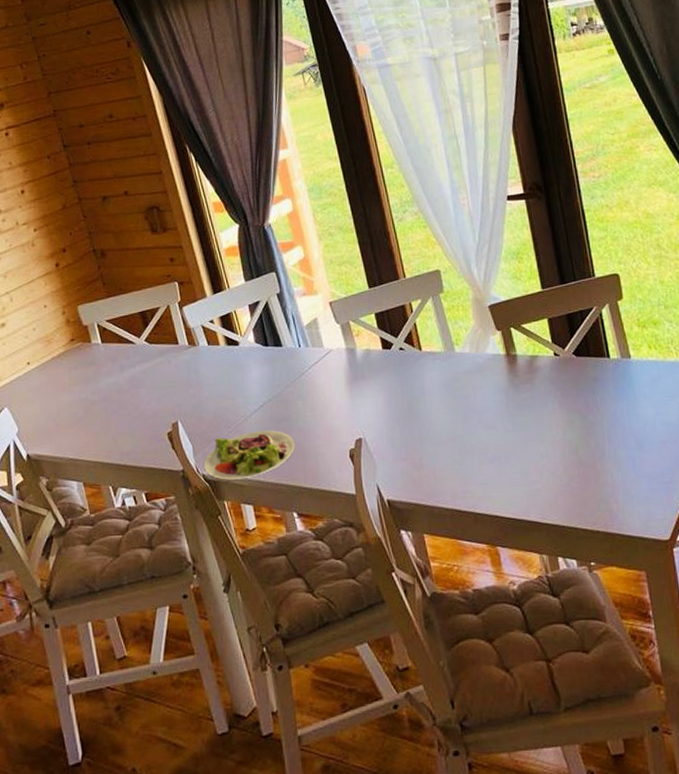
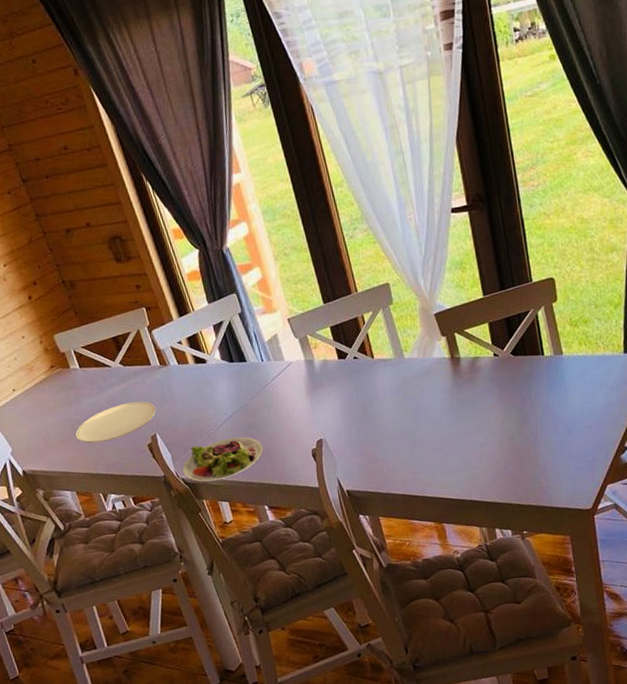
plate: none [90,384,180,428] -> present [76,401,156,444]

